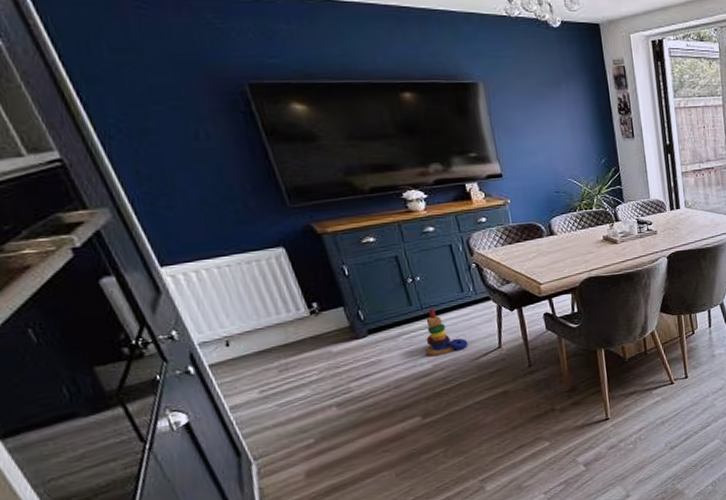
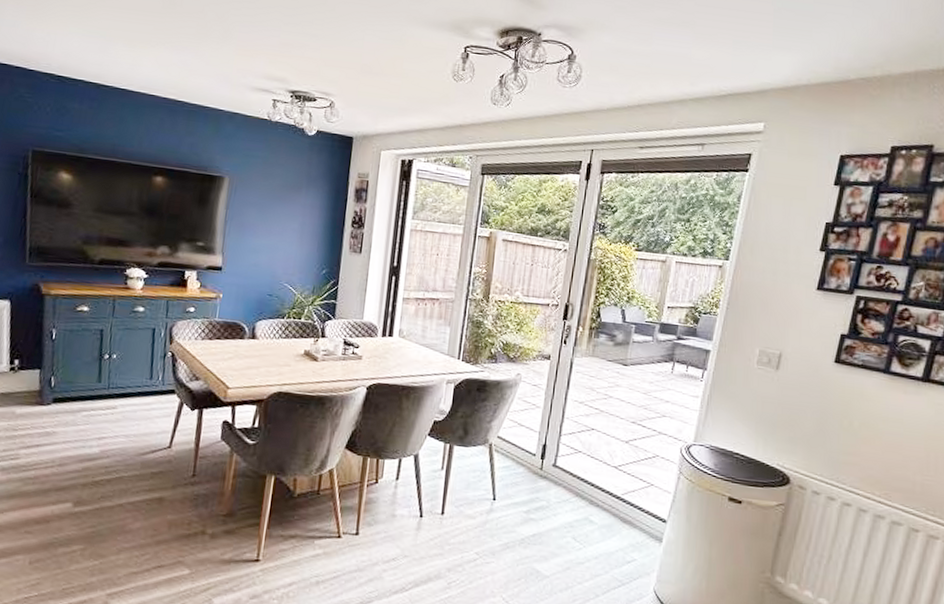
stacking toy: present [425,308,469,357] -> none [97,389,141,442]

